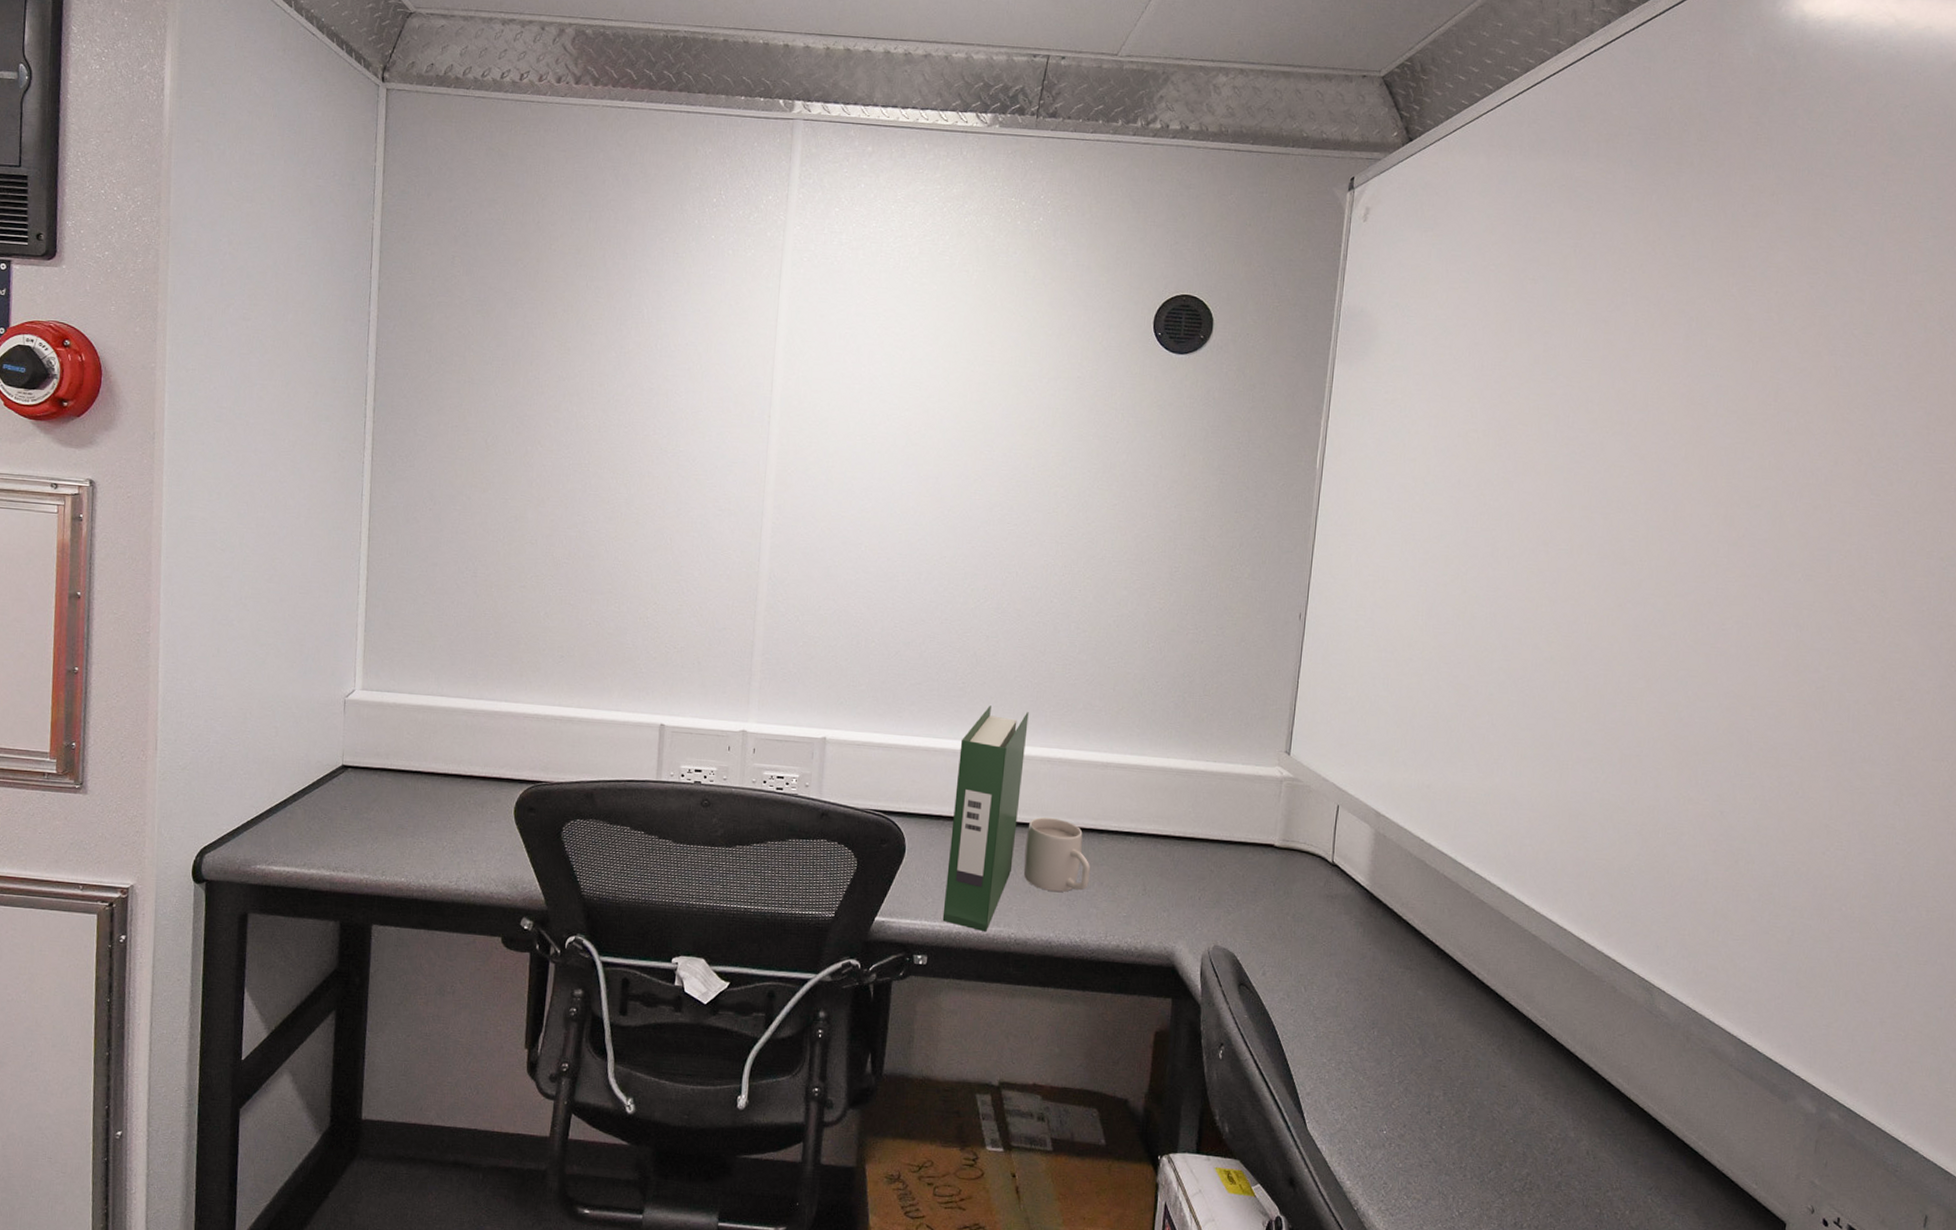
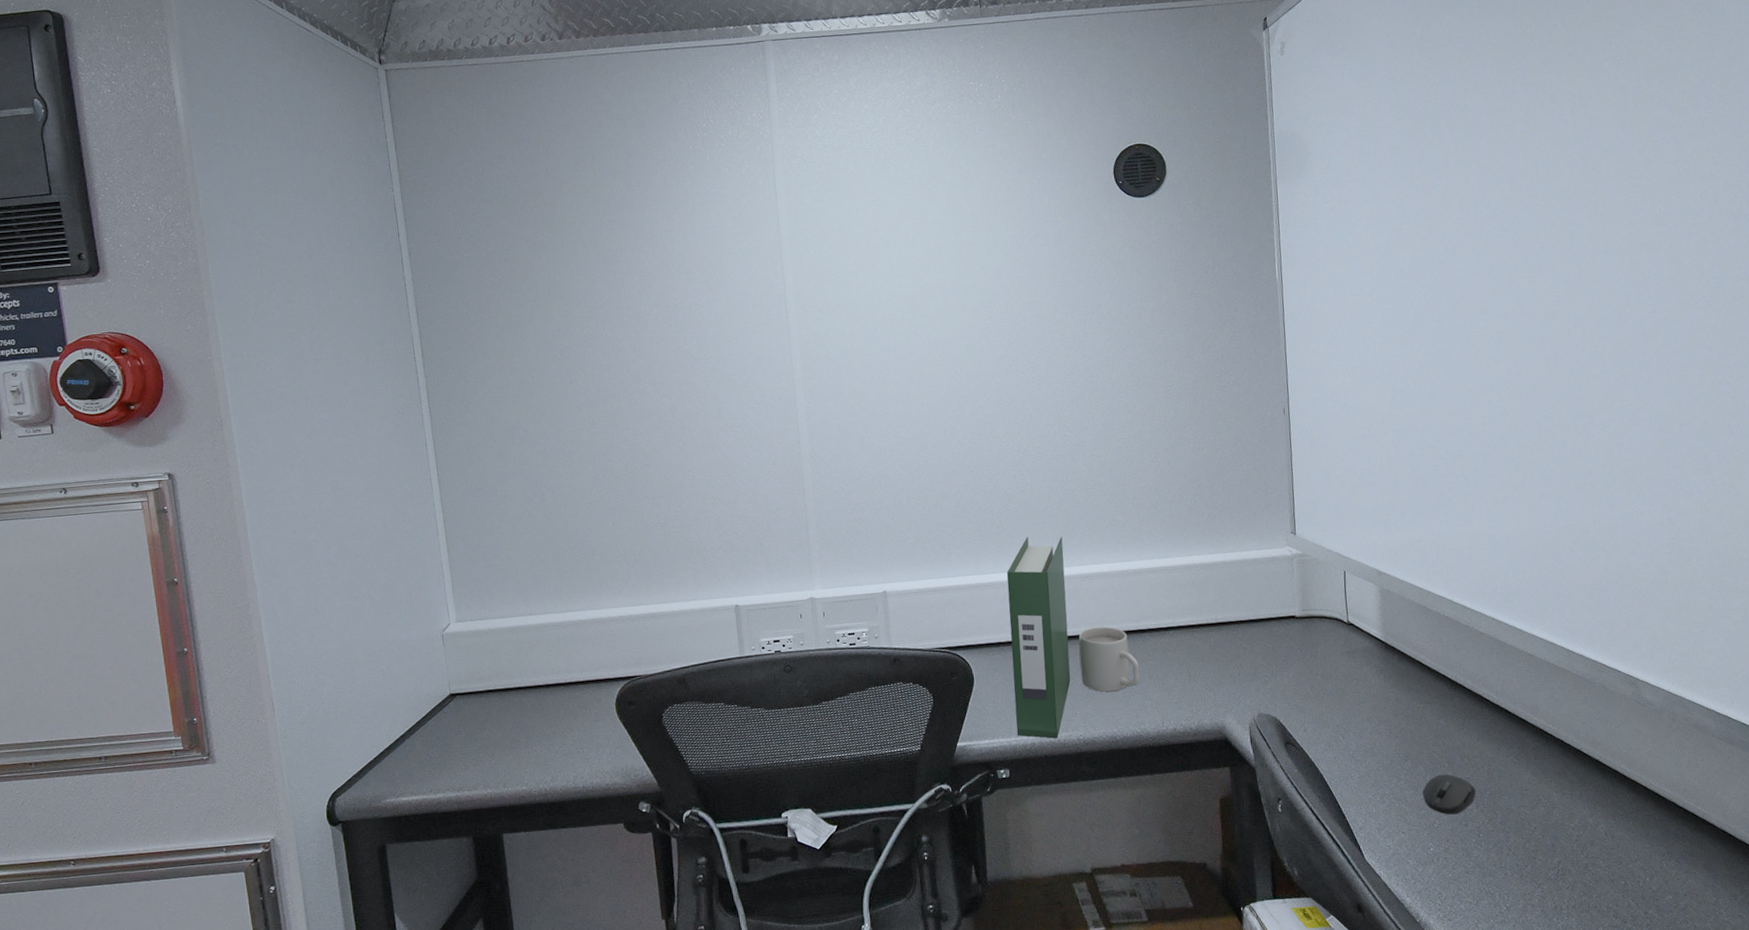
computer mouse: none [1384,1050,1447,1099] -> present [1422,774,1477,815]

